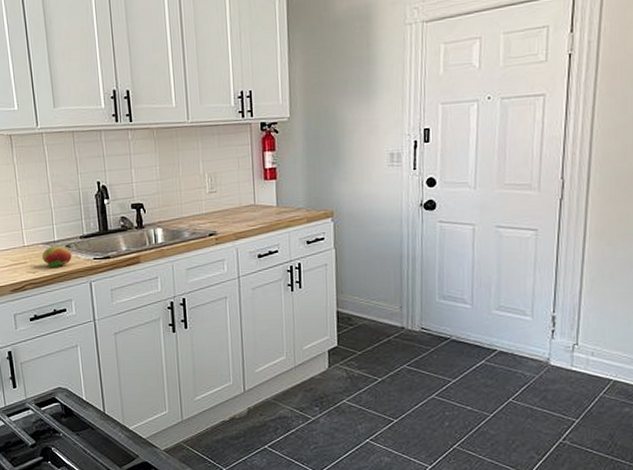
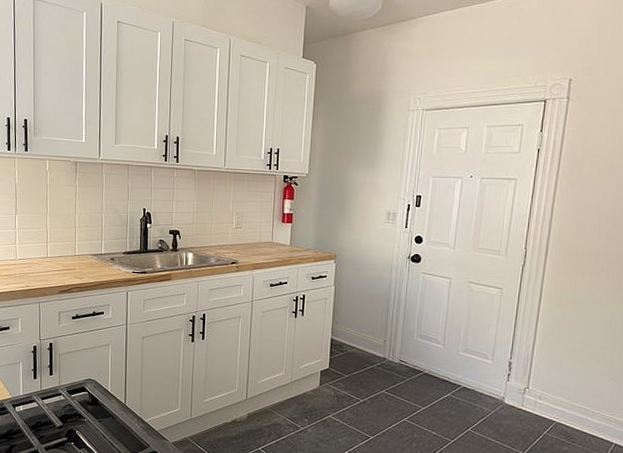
fruit: present [41,246,72,267] -> none [89,258,114,276]

